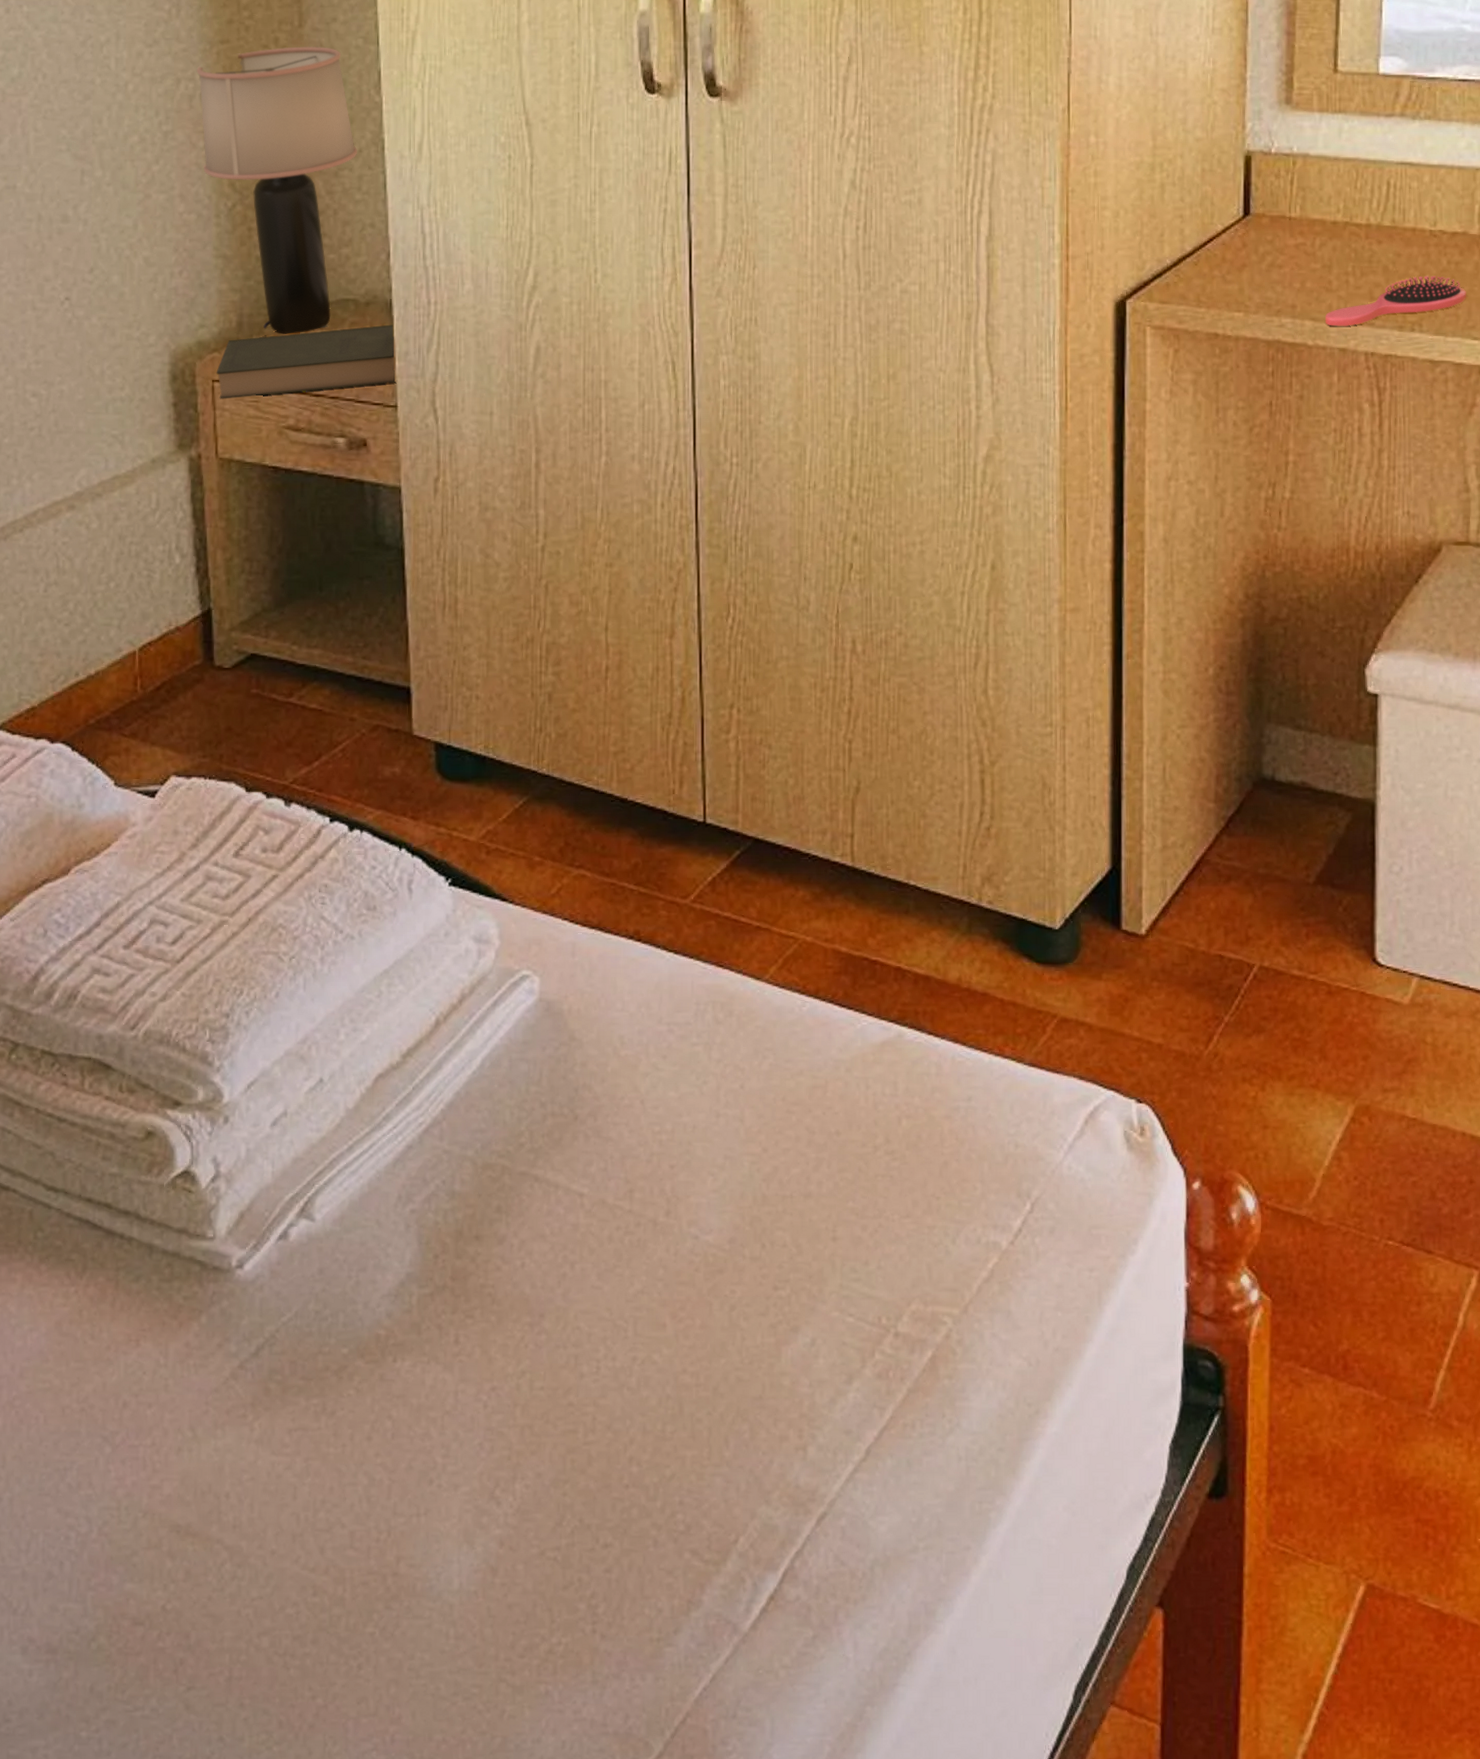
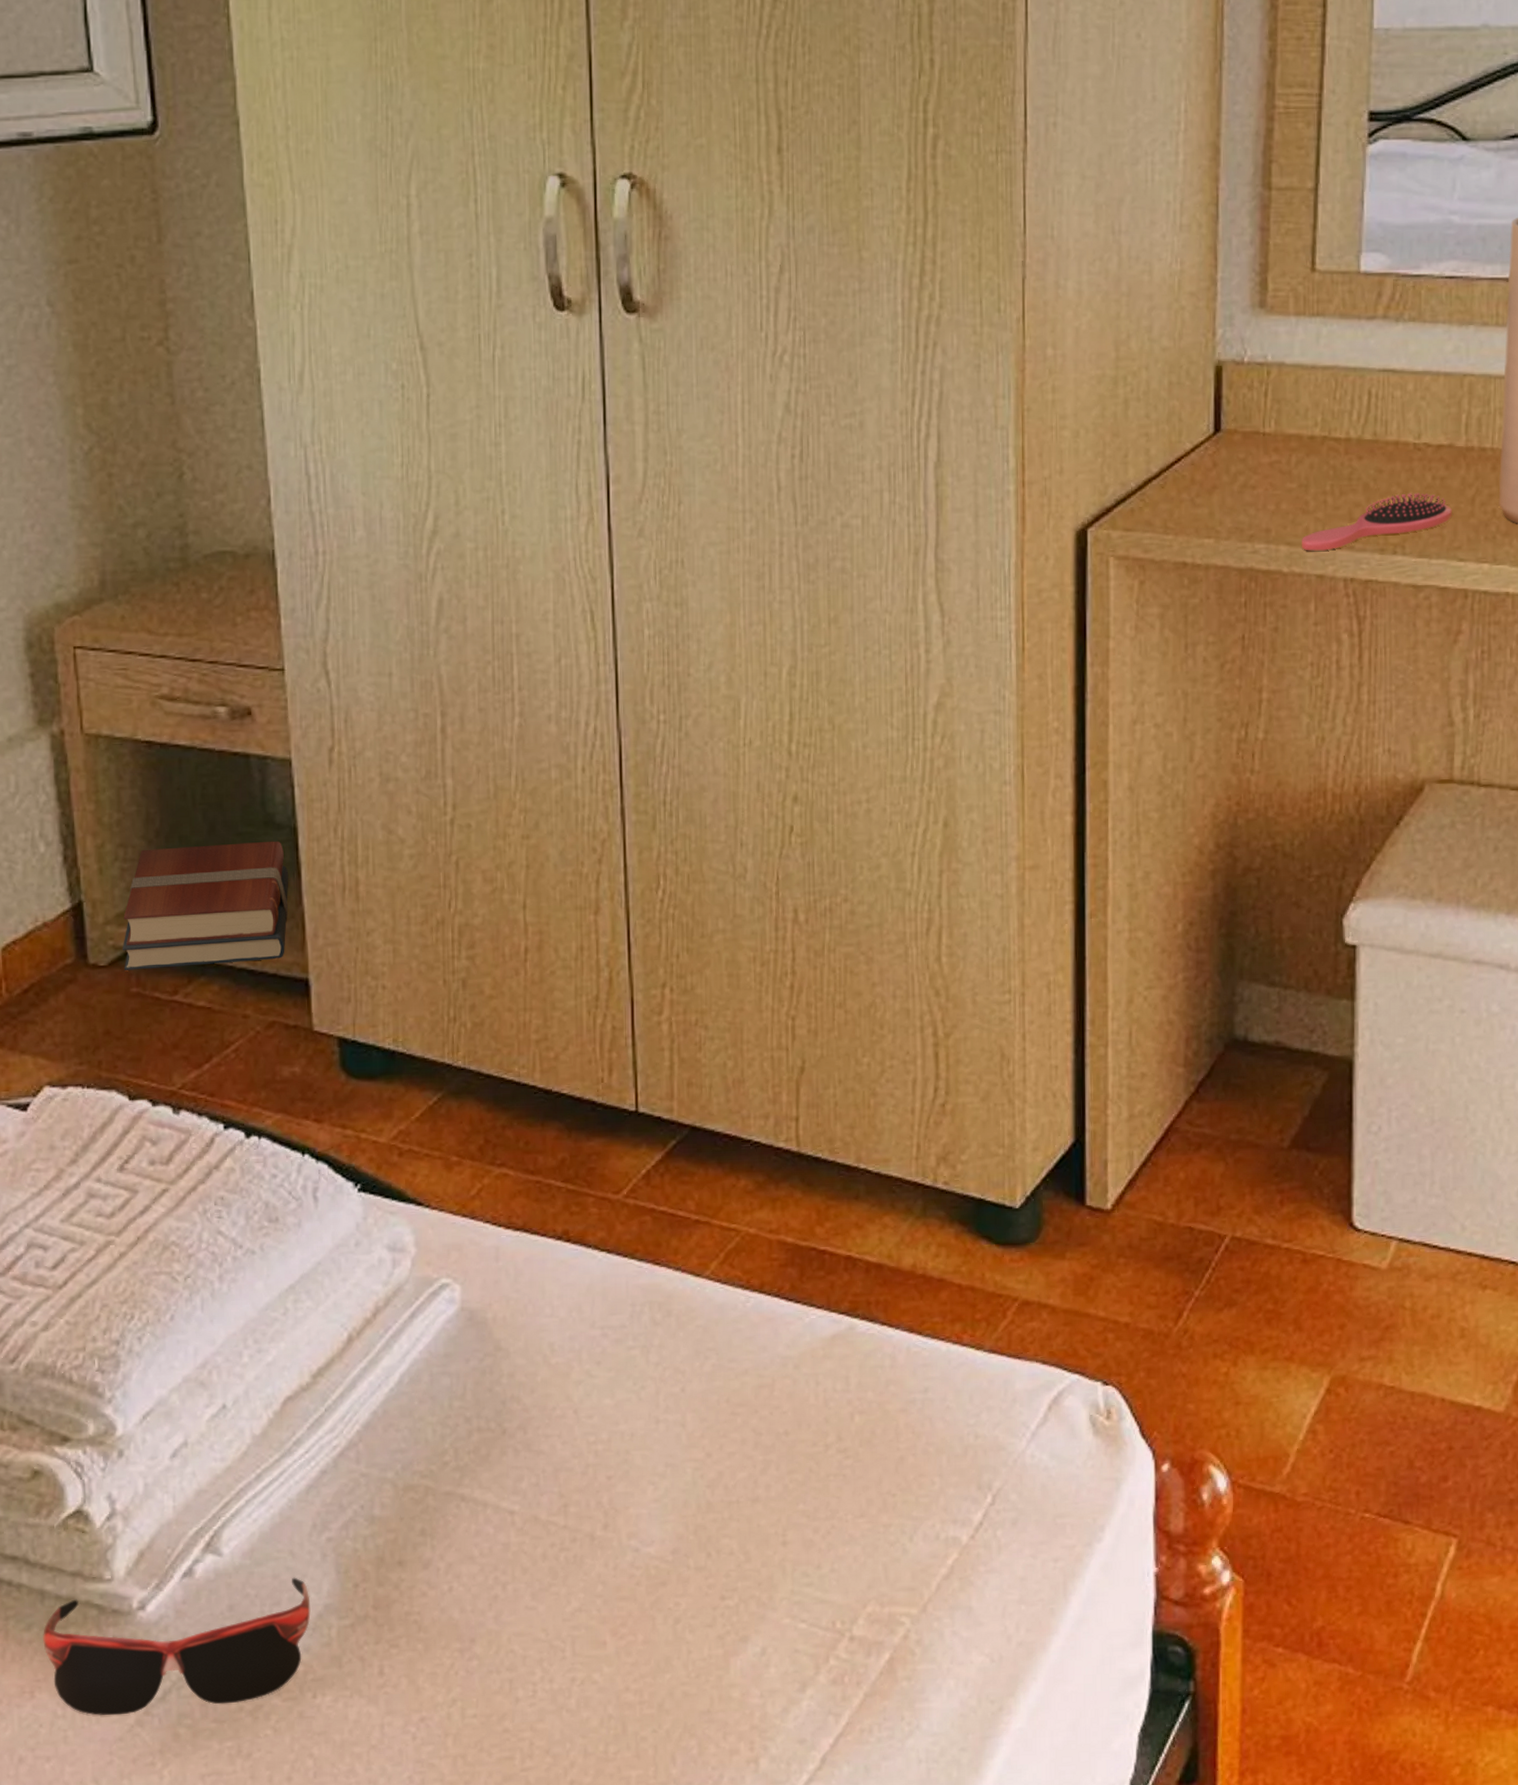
sunglasses: none [149,1245,394,1368] -> present [42,1577,311,1716]
table lamp: present [196,47,358,333] -> none [41,265,231,592]
book: present [216,324,398,399] -> none [78,578,284,668]
books: none [245,560,395,673] -> present [122,841,289,970]

